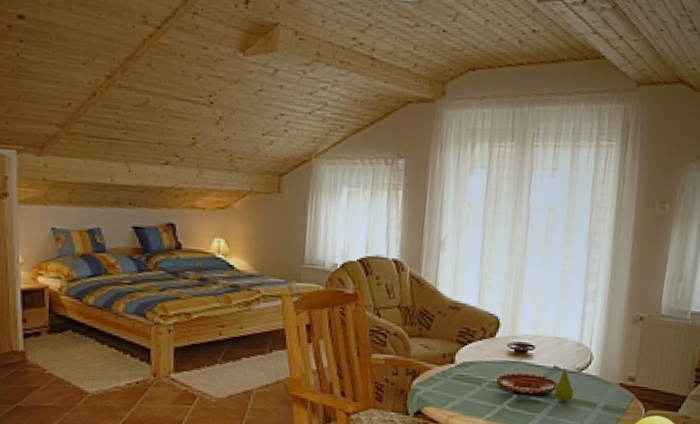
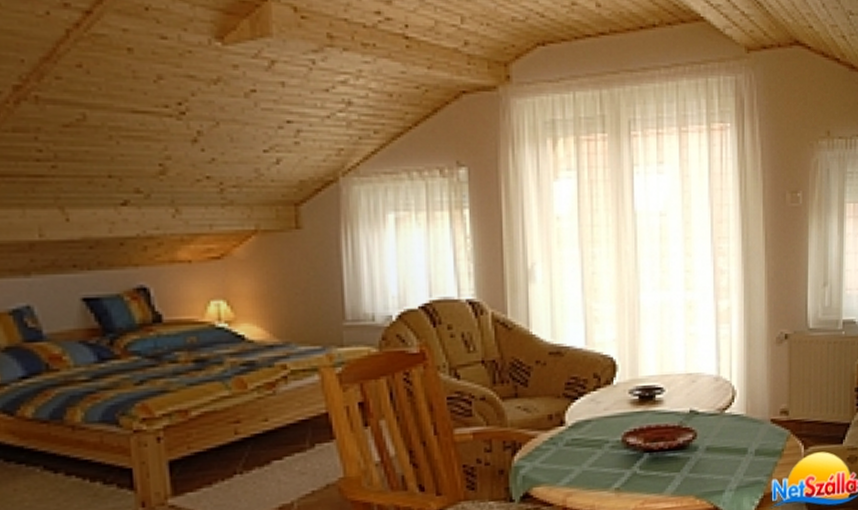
fruit: present [554,366,574,402] -> none [694,408,717,454]

